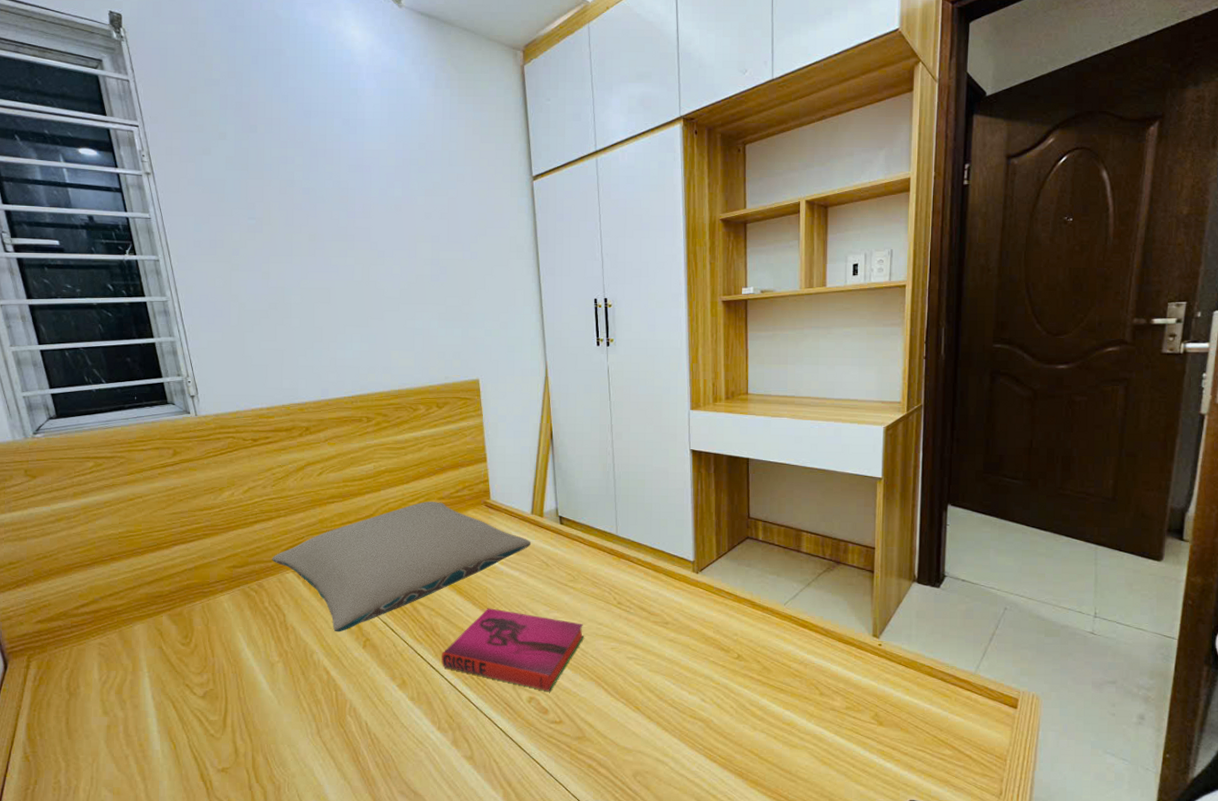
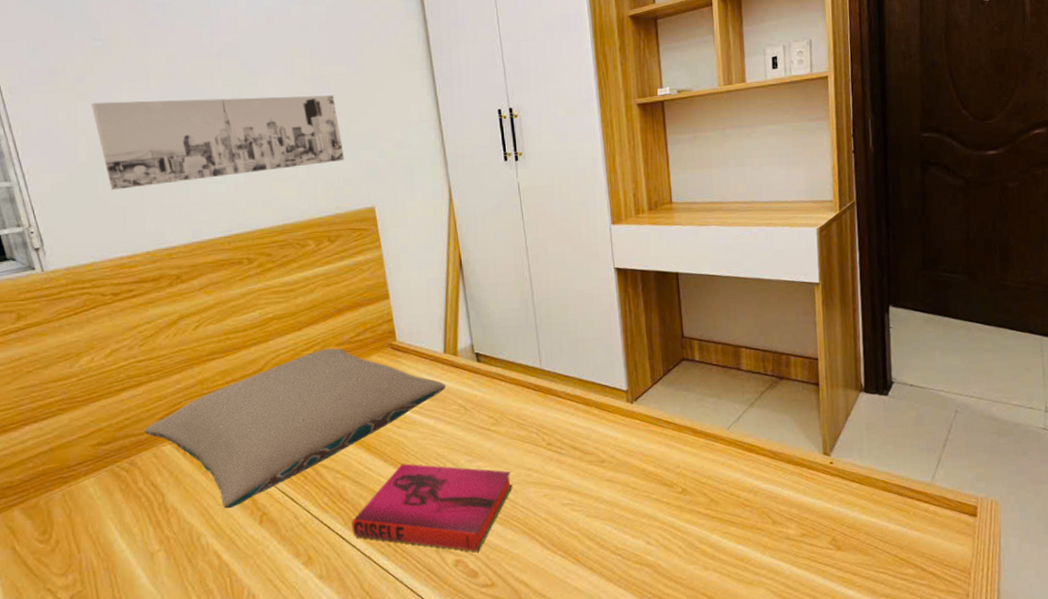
wall art: none [244,273,455,350] -> present [92,95,344,190]

